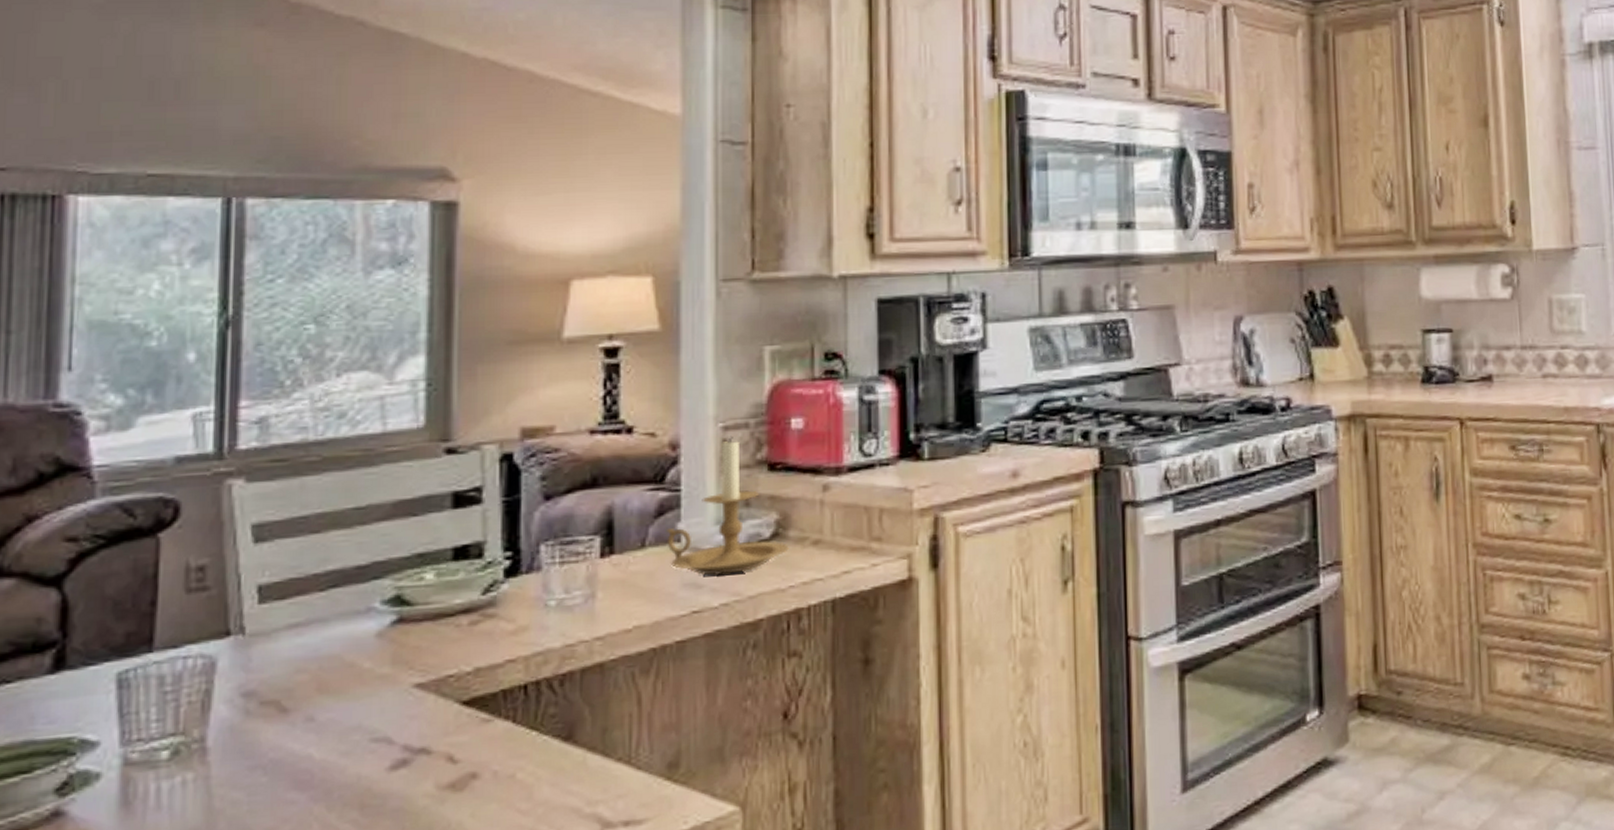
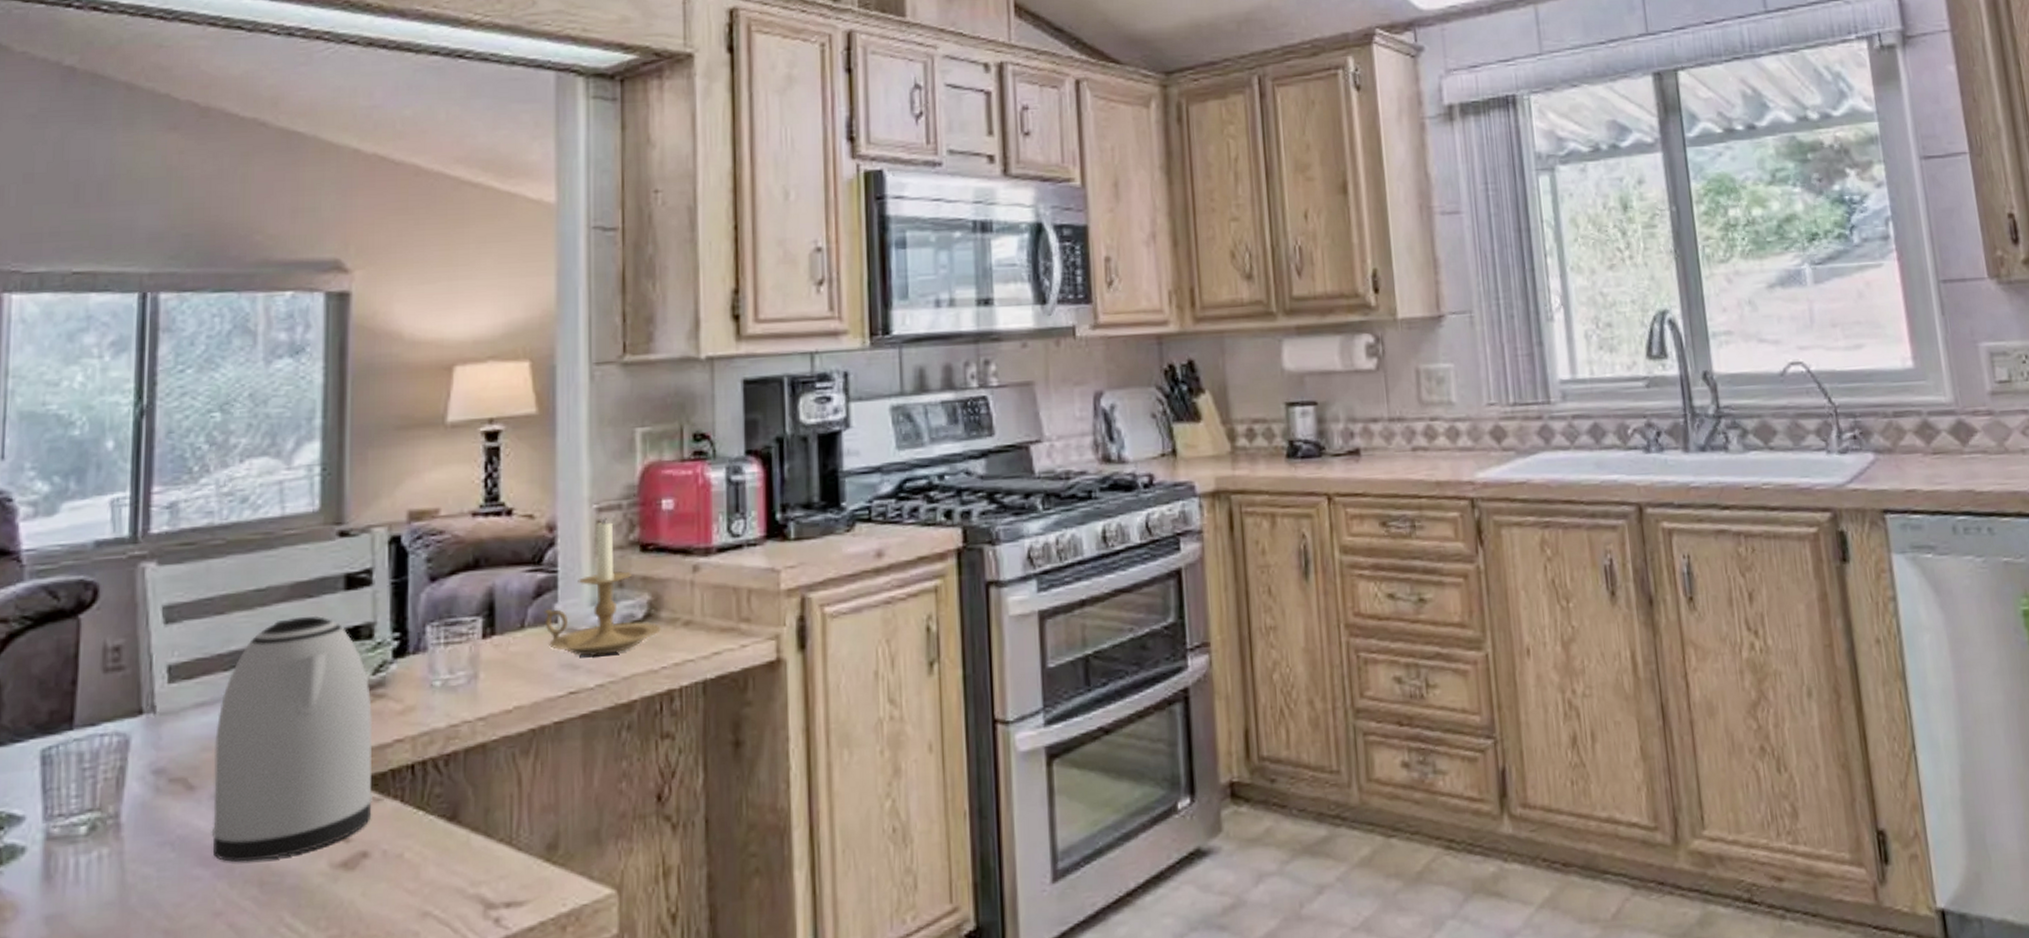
kettle: none [307,534,483,786] -> present [211,615,373,862]

